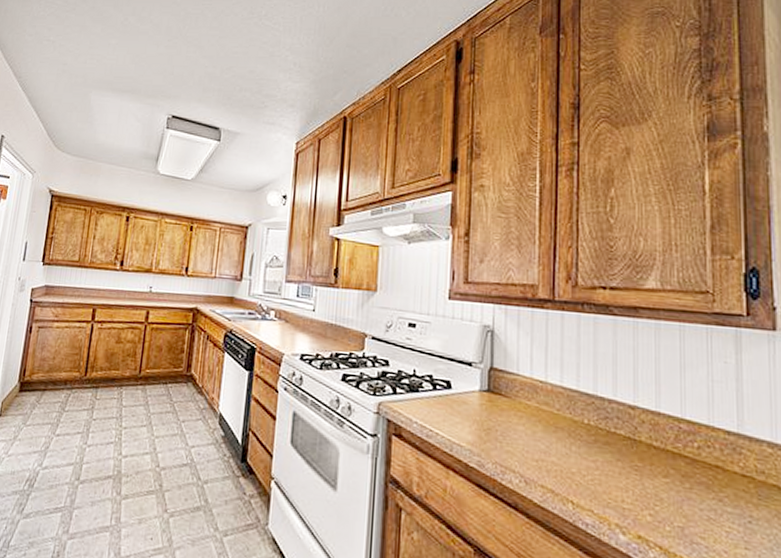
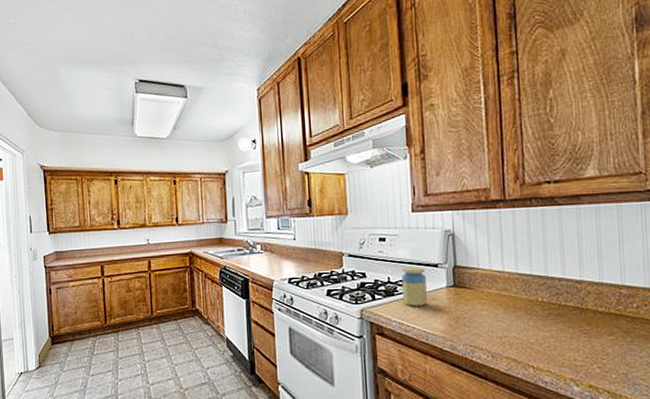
jar: none [428,361,457,409] -> present [401,267,427,307]

